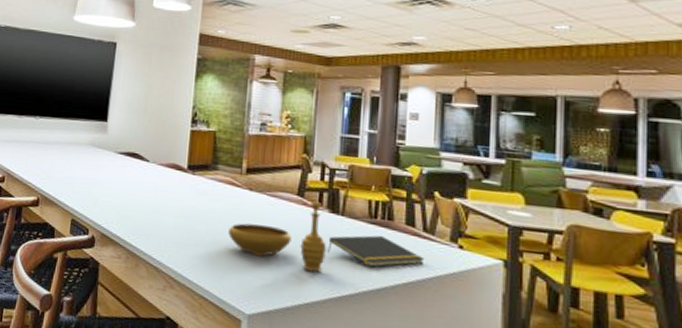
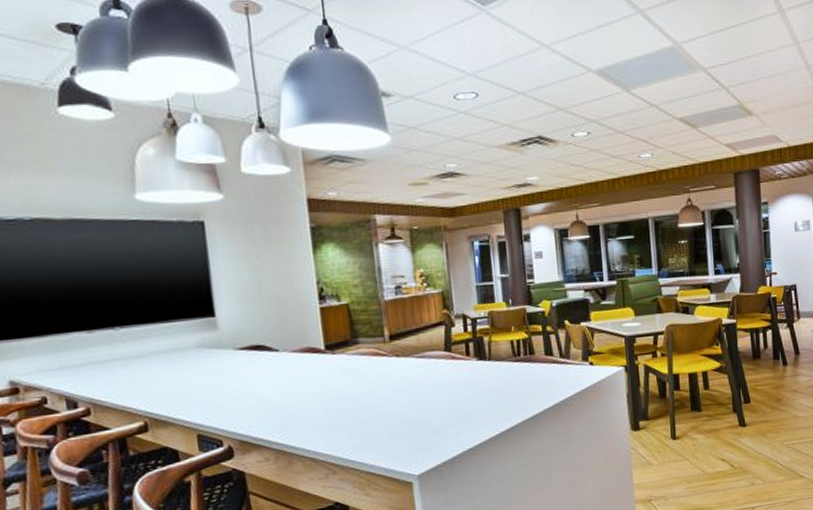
decorative bowl: present [228,201,327,272] -> none [383,352,481,419]
notepad: present [327,235,425,267] -> none [480,370,565,400]

